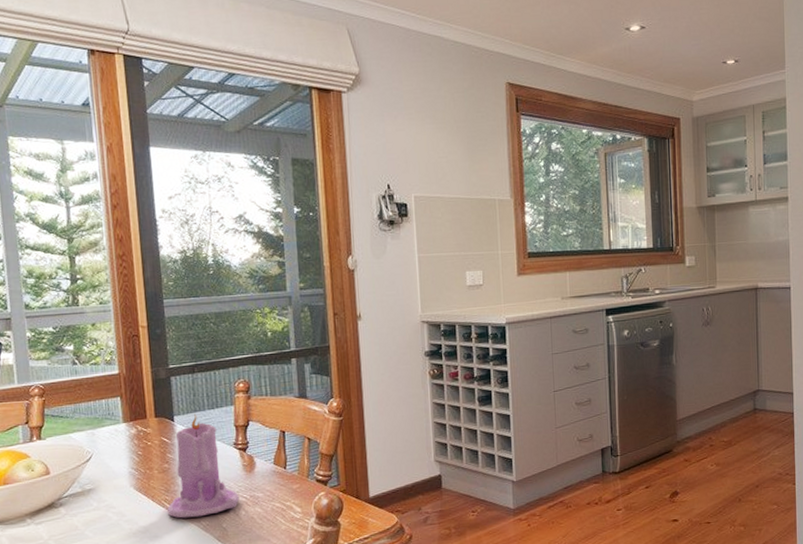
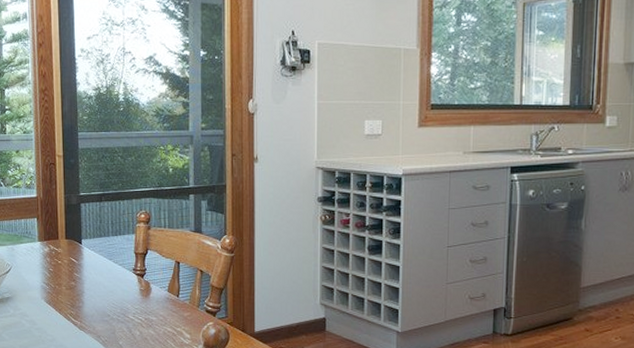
candle: present [167,414,240,519] -> none [72,239,136,333]

